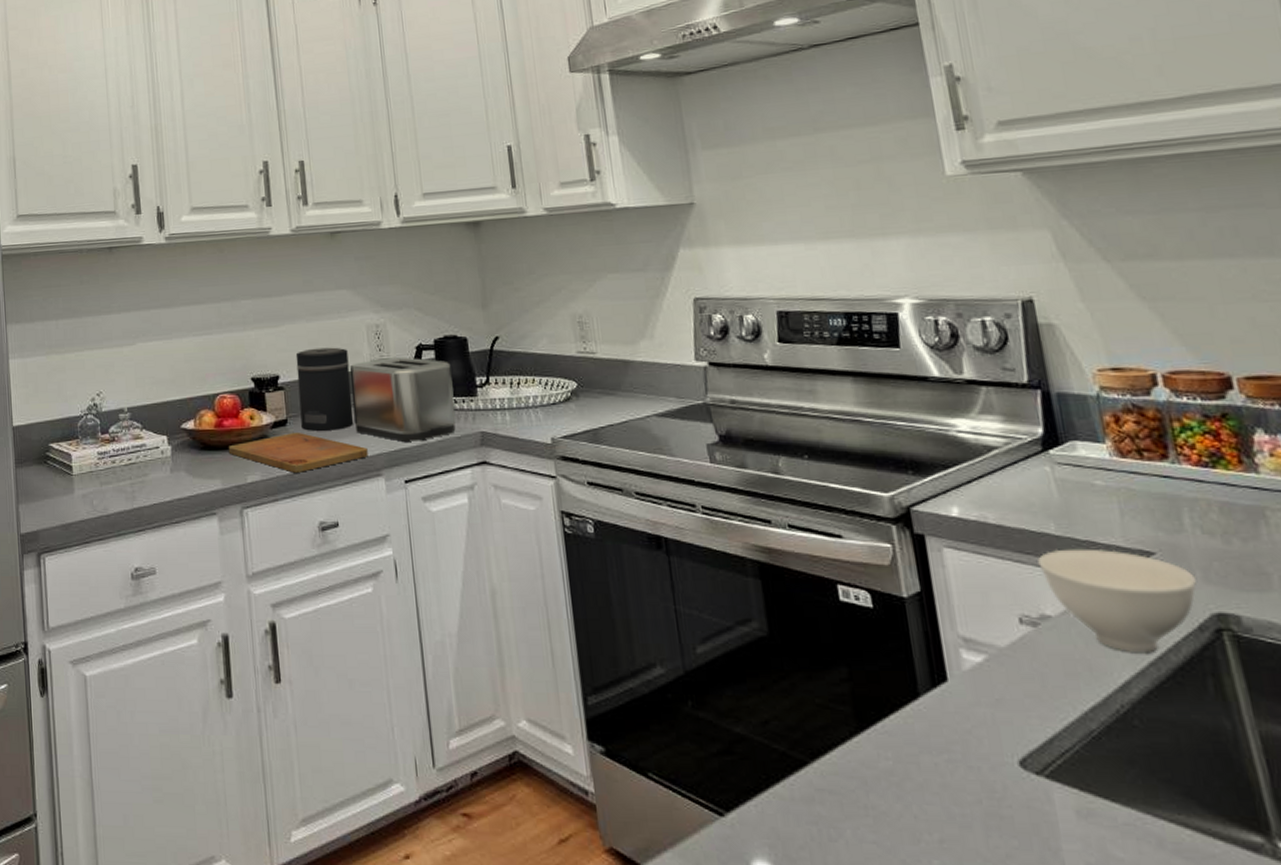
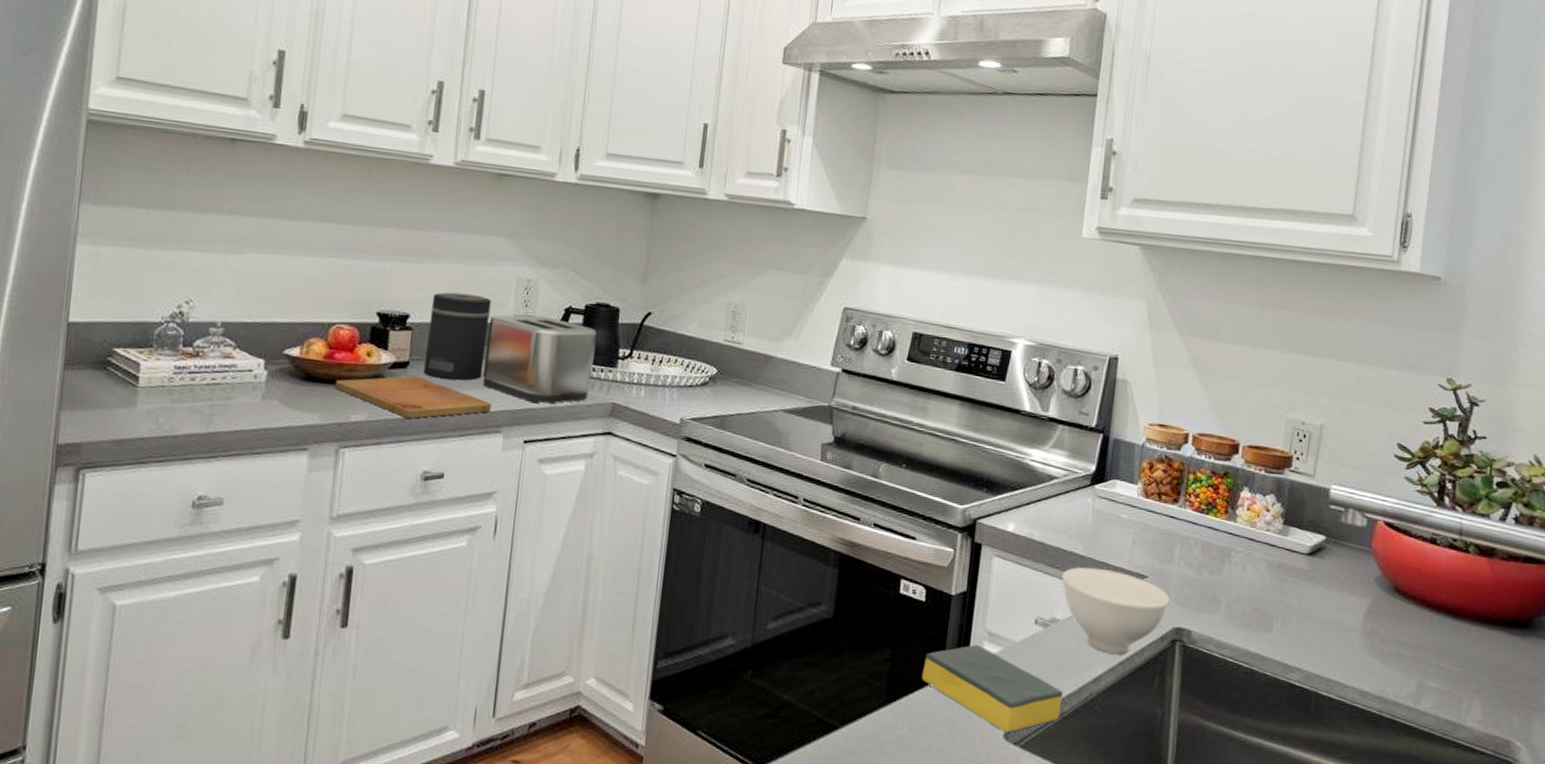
sponge: none [891,654,1087,760] -> present [921,645,1064,733]

